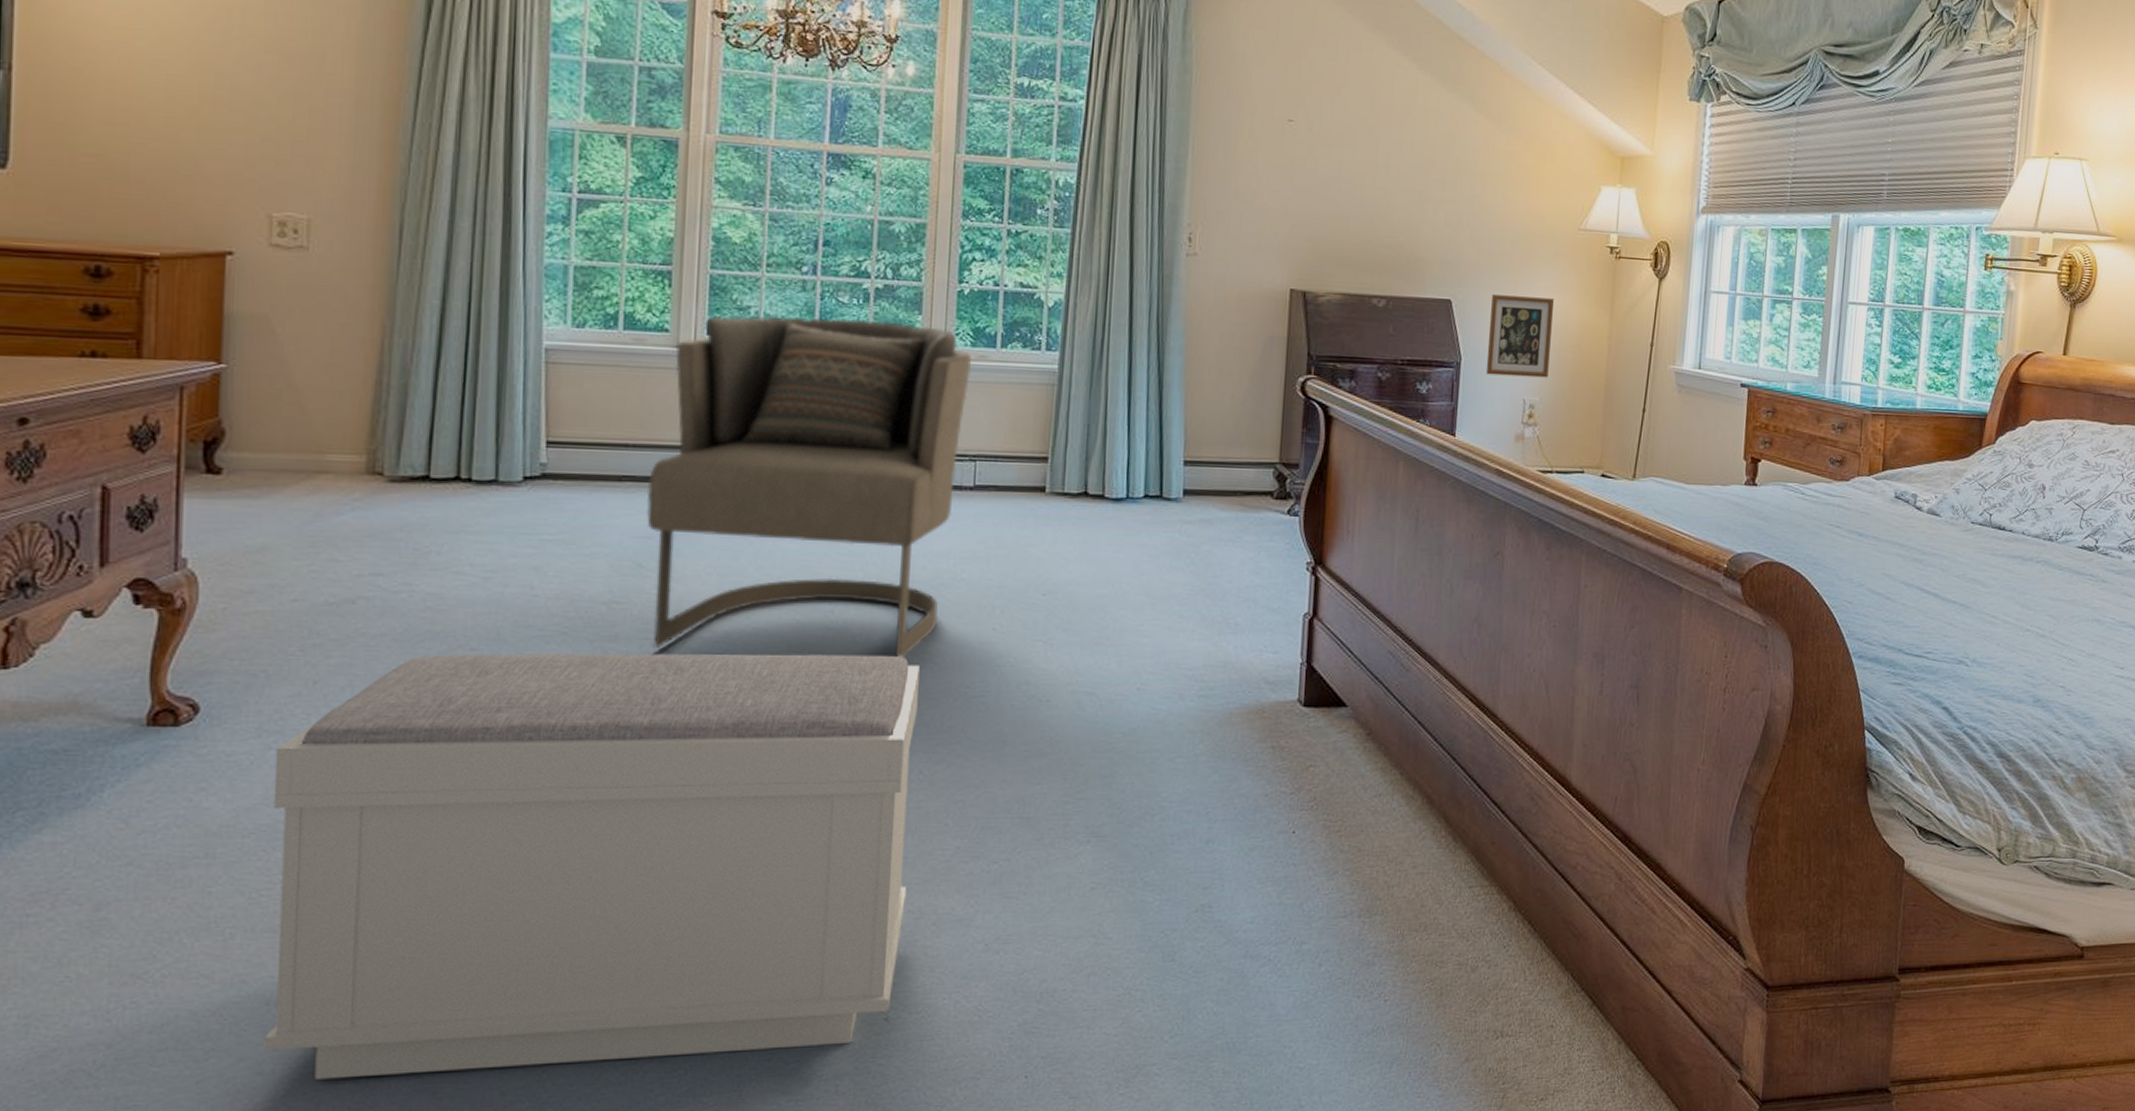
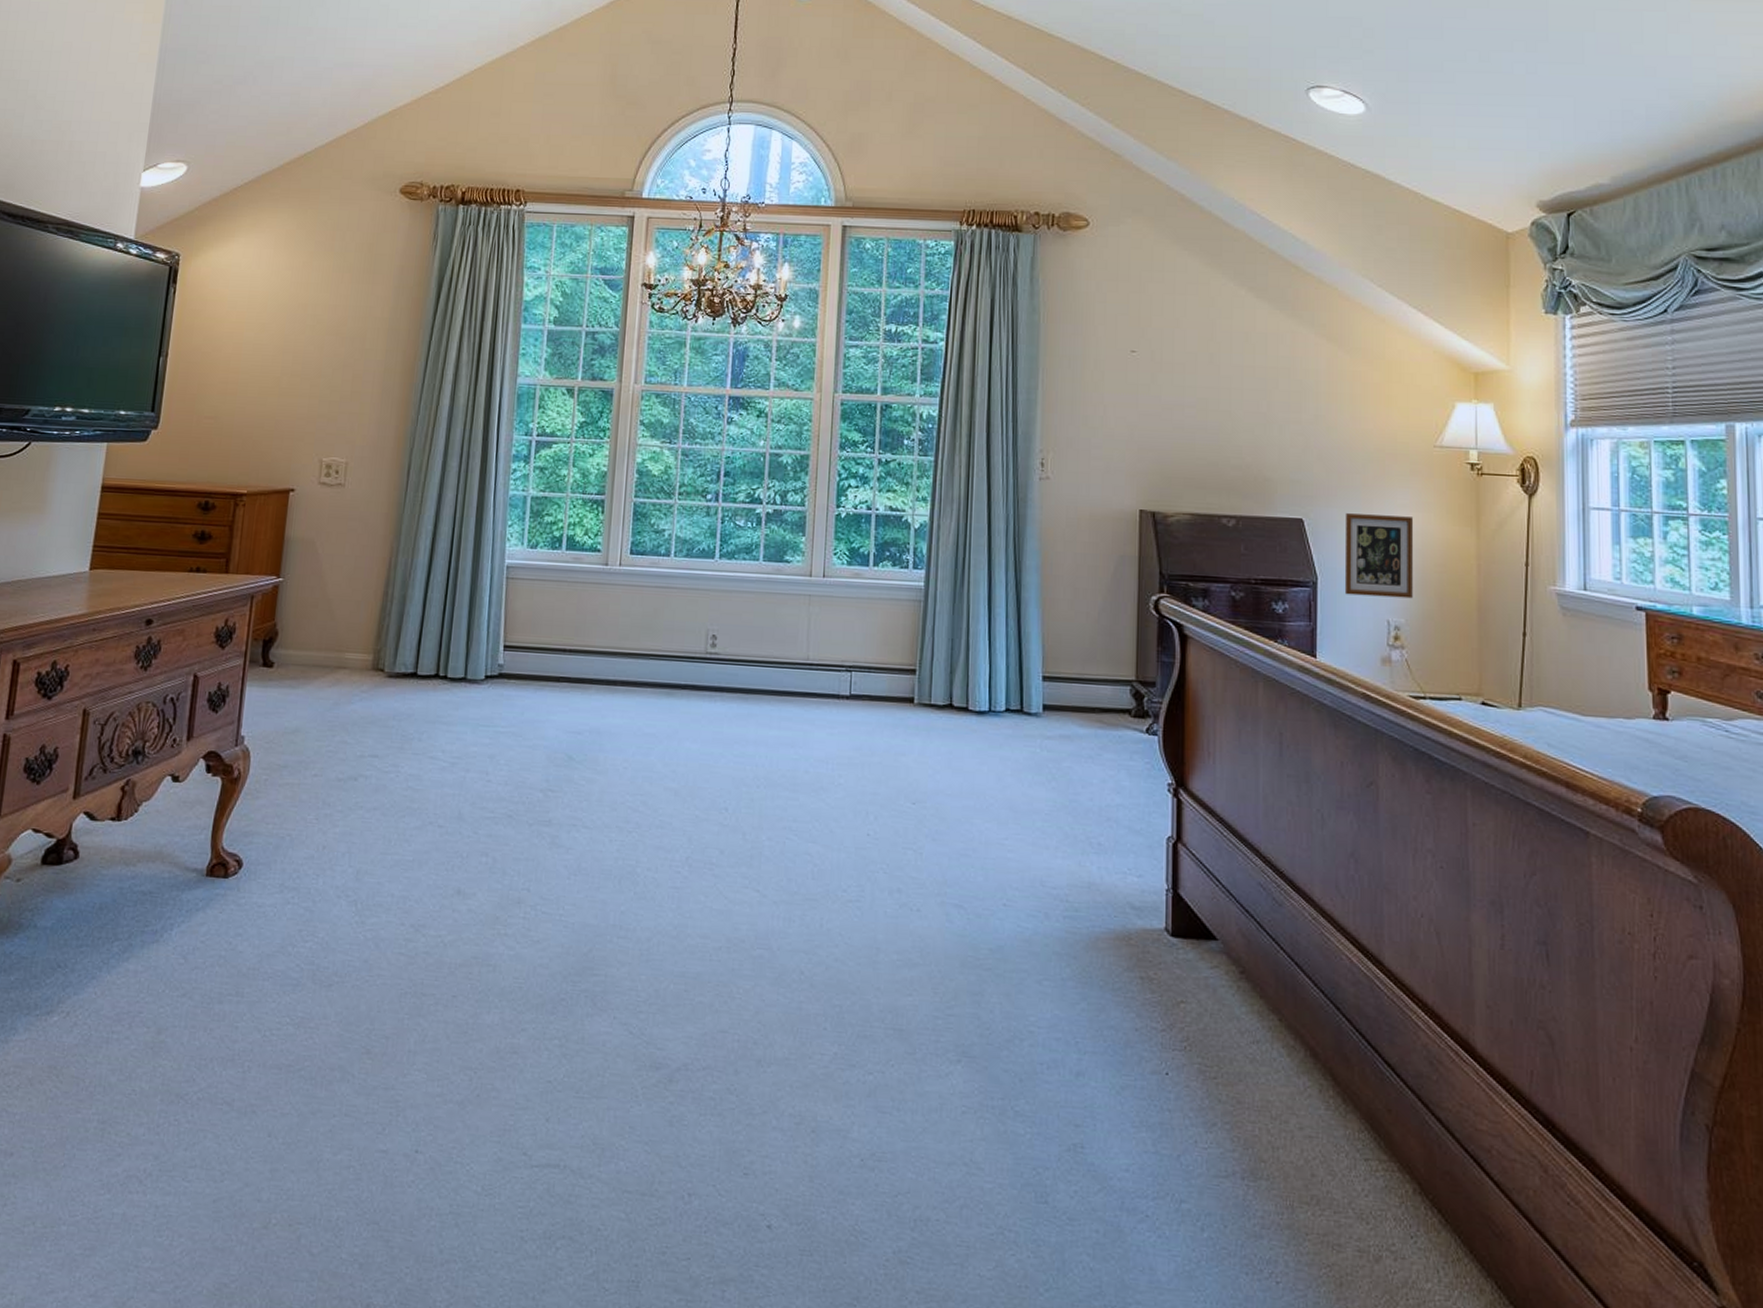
bench: present [264,653,920,1080] -> none [264,829,802,1247]
armchair: present [646,315,972,658] -> none [577,537,848,858]

